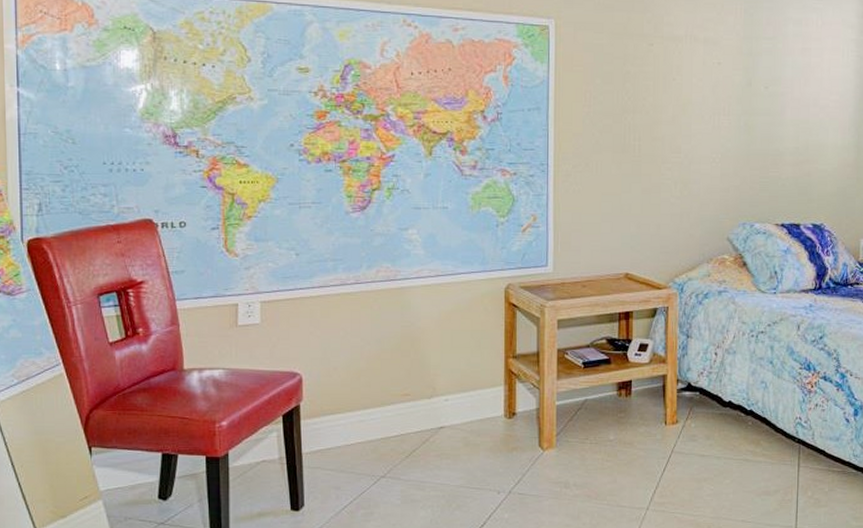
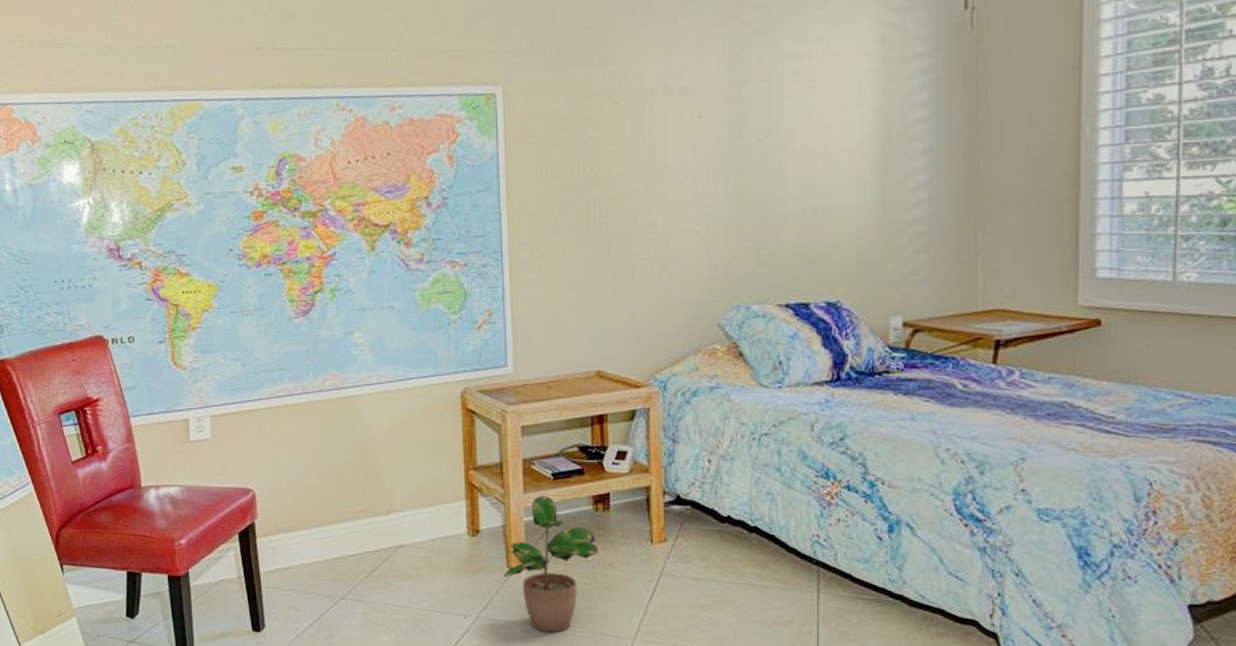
potted plant: none [535,381,620,505] -> present [503,495,599,633]

